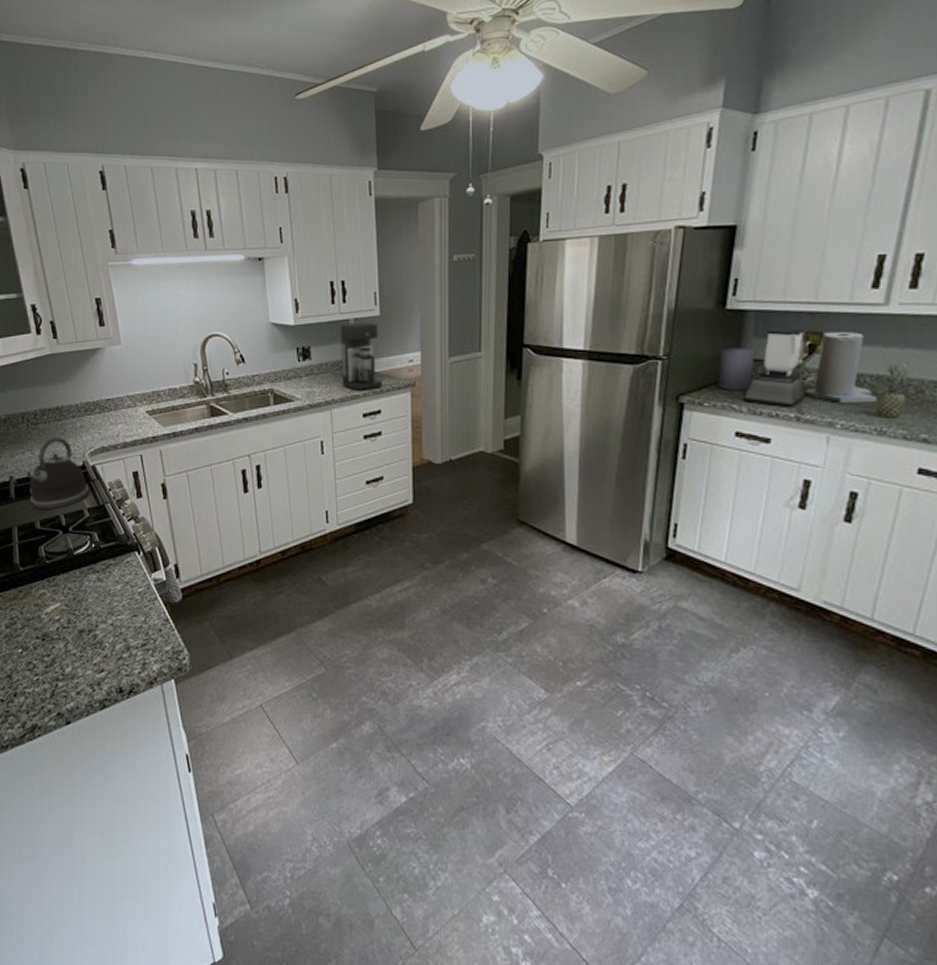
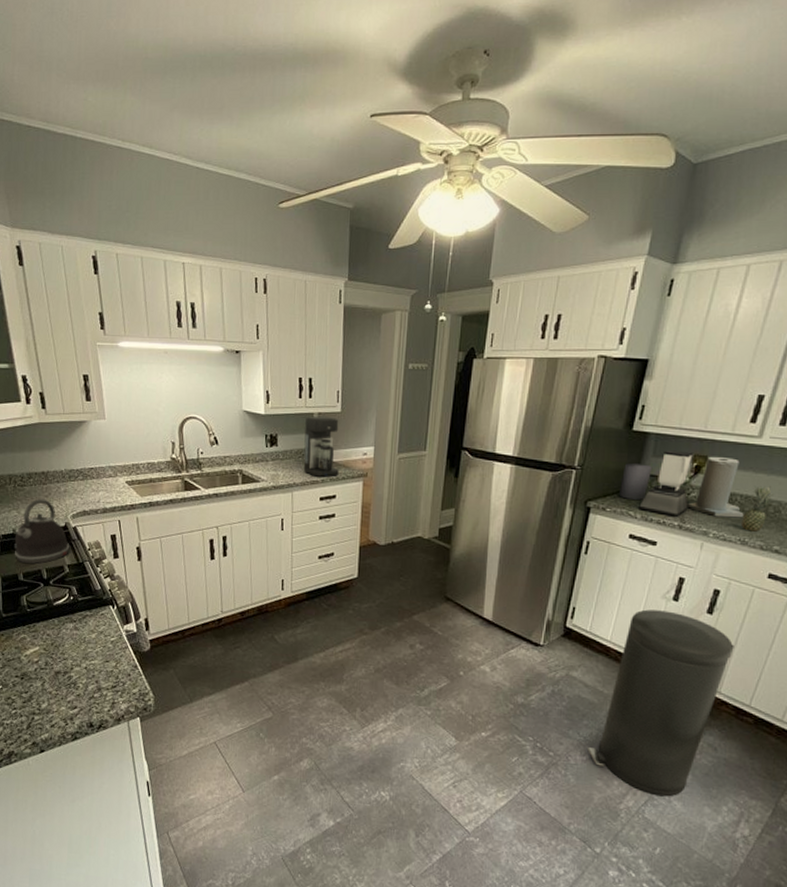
pedal bin: none [710,521,885,755] -> present [587,609,734,797]

